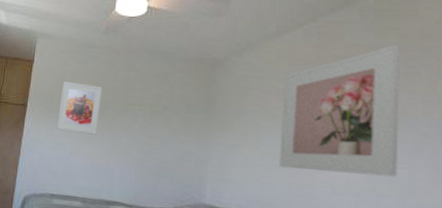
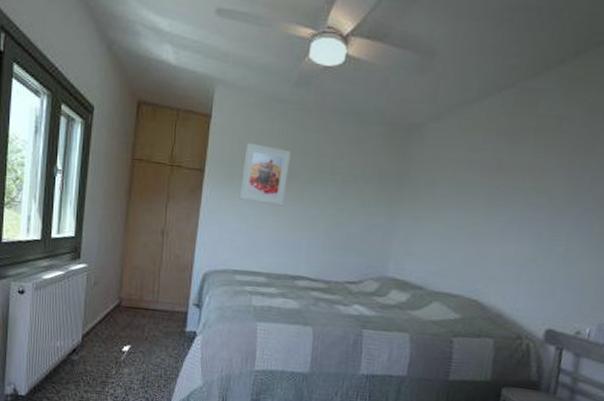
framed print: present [279,44,401,177] -> none [459,117,586,249]

